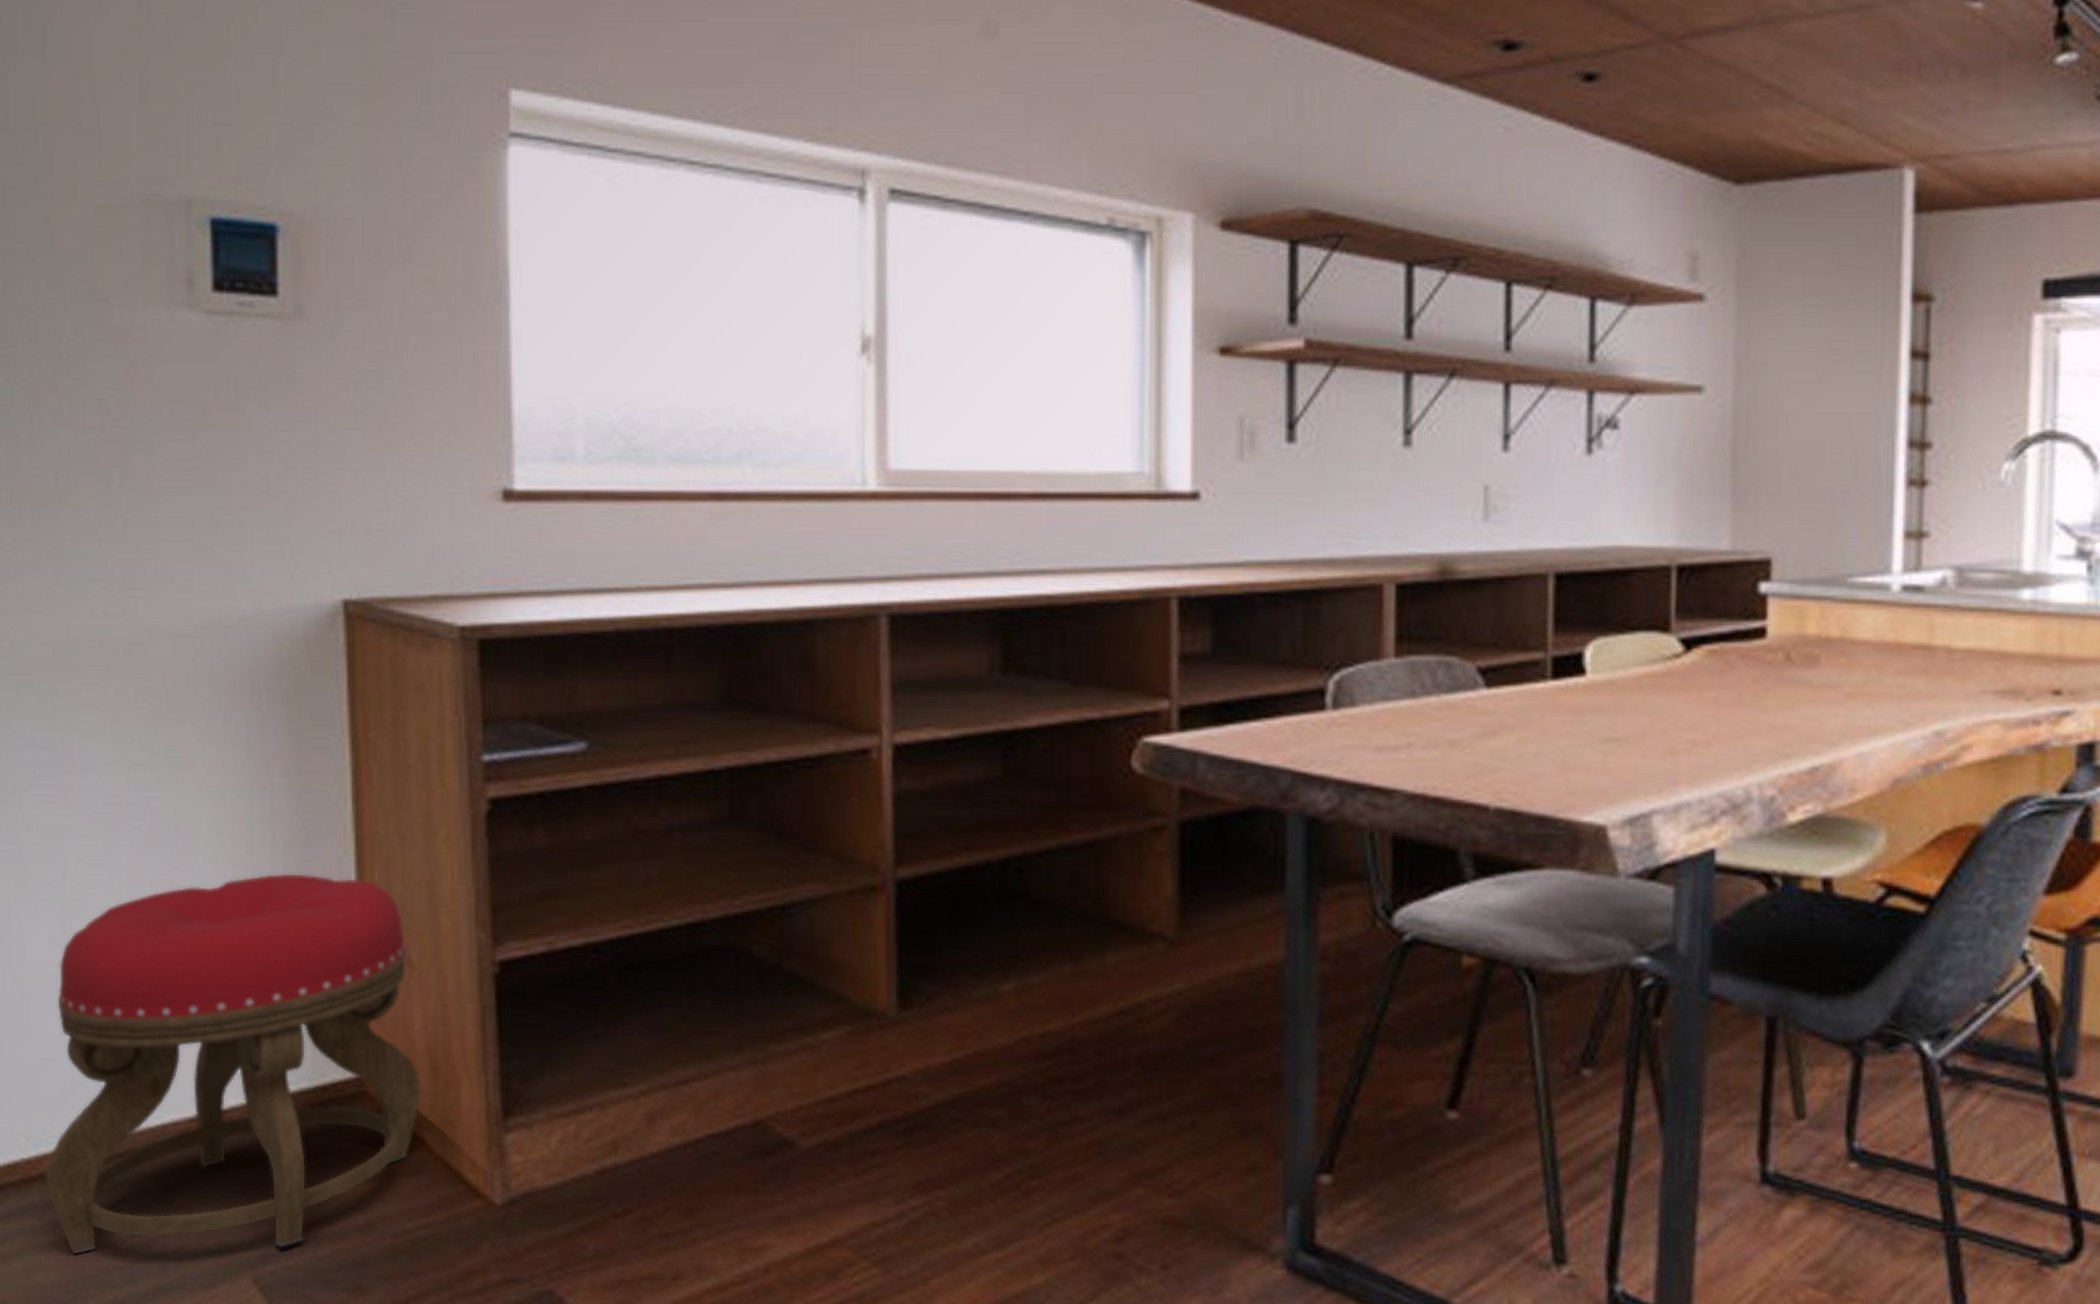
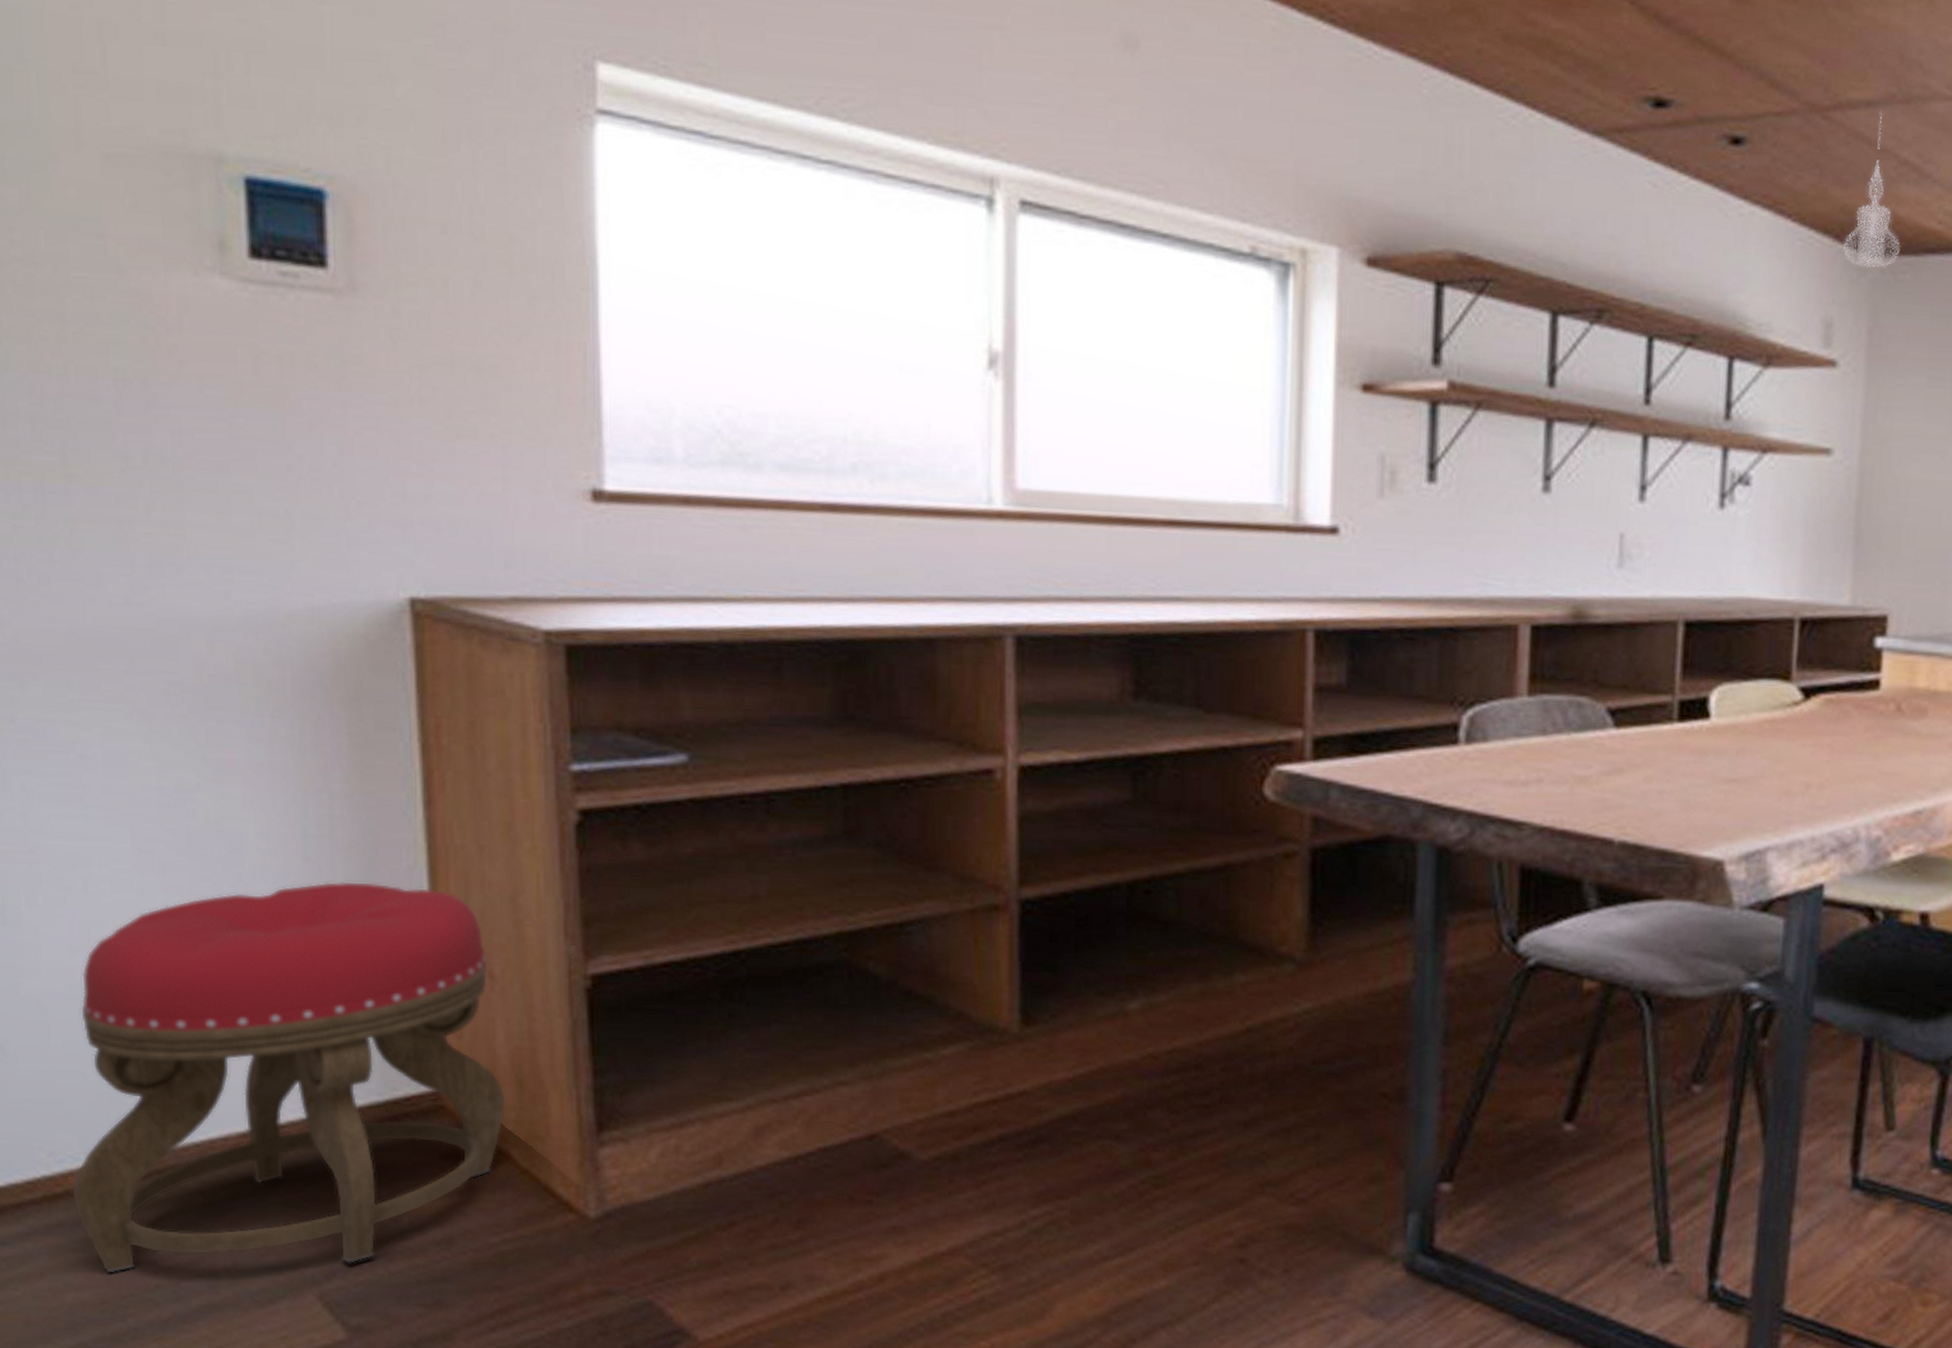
pendant lamp: none [1706,37,1766,196] -> present [1843,113,1900,268]

